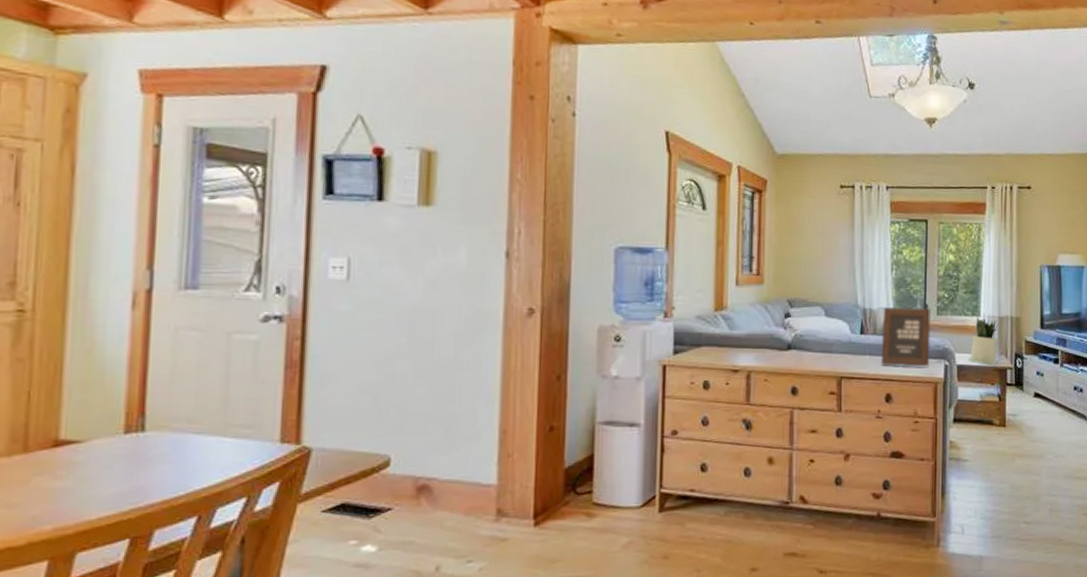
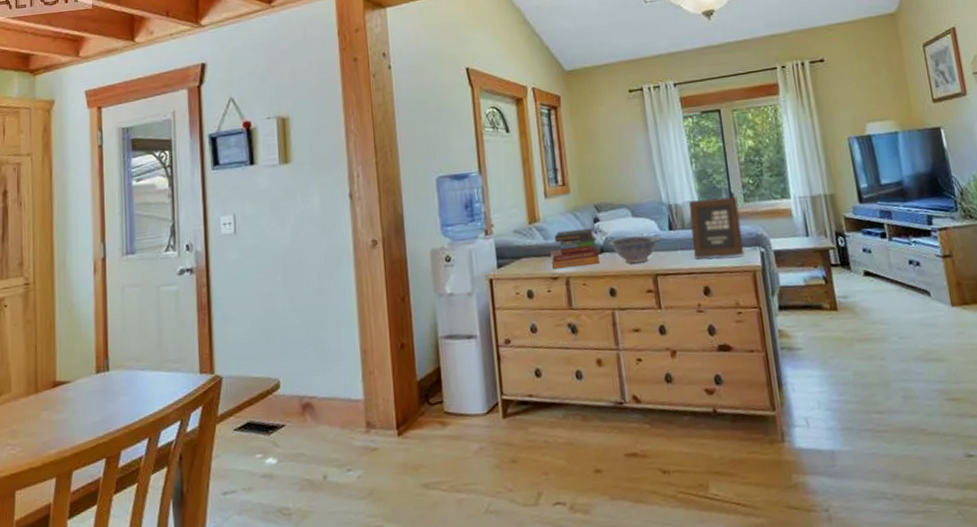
books: none [733,322,786,362] -> present [550,228,600,270]
decorative bowl: none [797,336,850,364] -> present [608,235,660,264]
planter: present [968,317,999,365] -> none [784,198,819,248]

